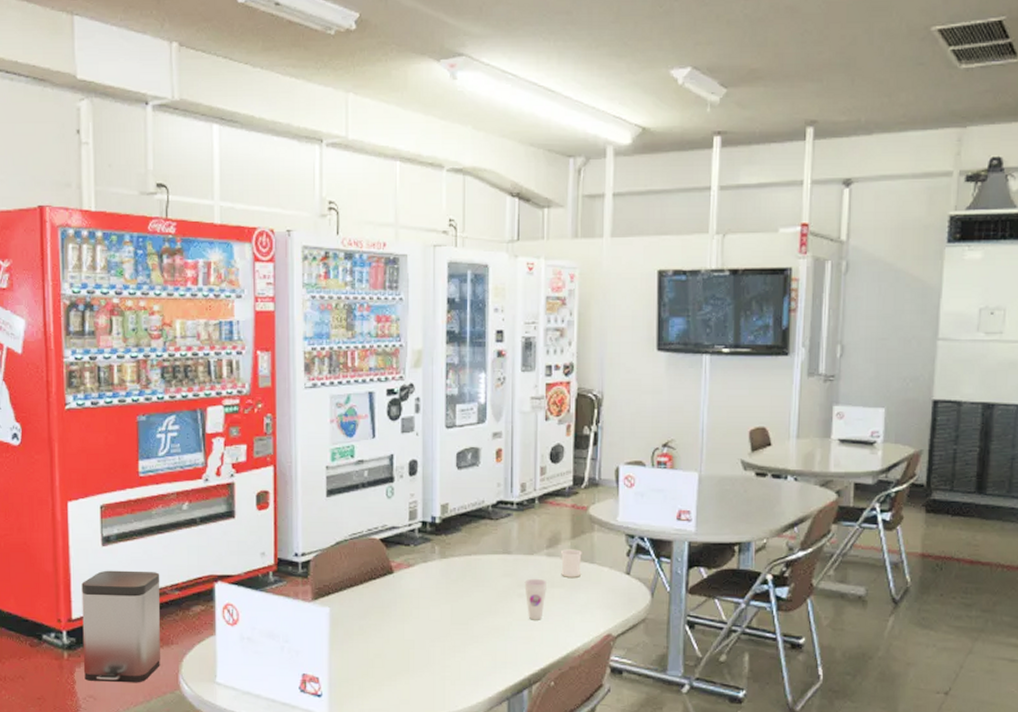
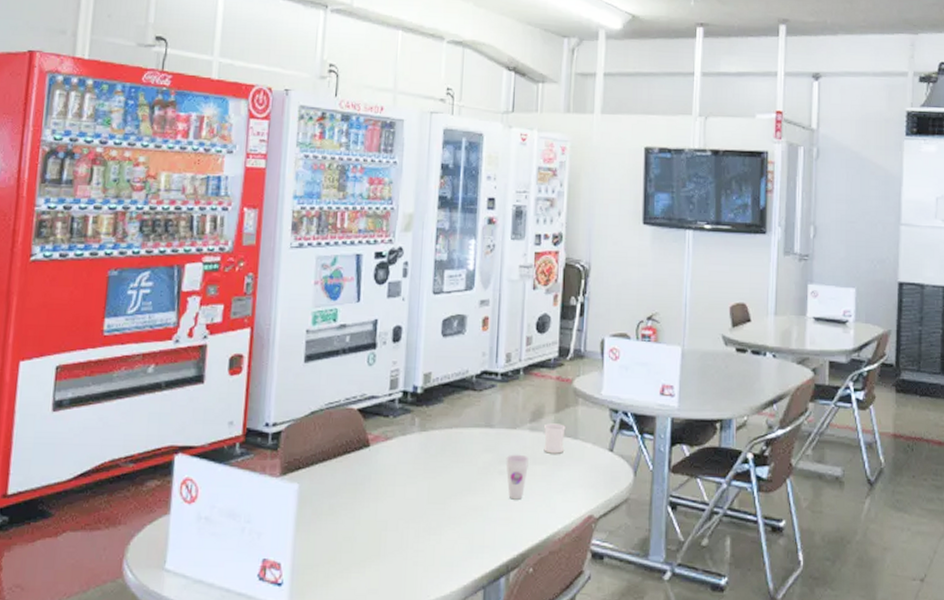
pedal bin: present [81,570,160,683] -> none [13,438,115,570]

